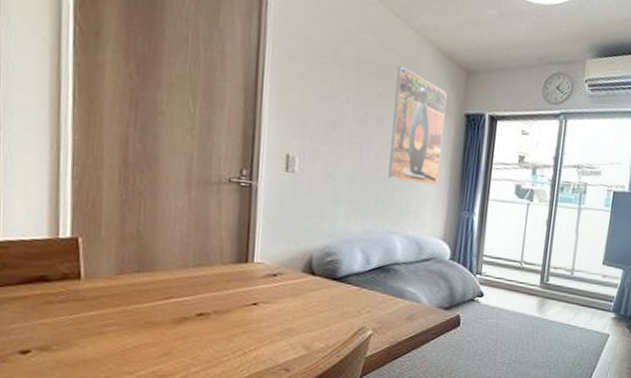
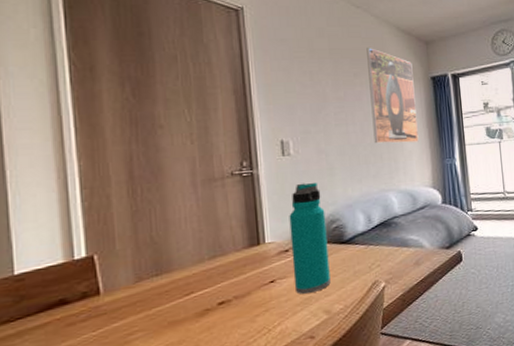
water bottle: none [276,205,322,325] -> present [289,182,331,294]

